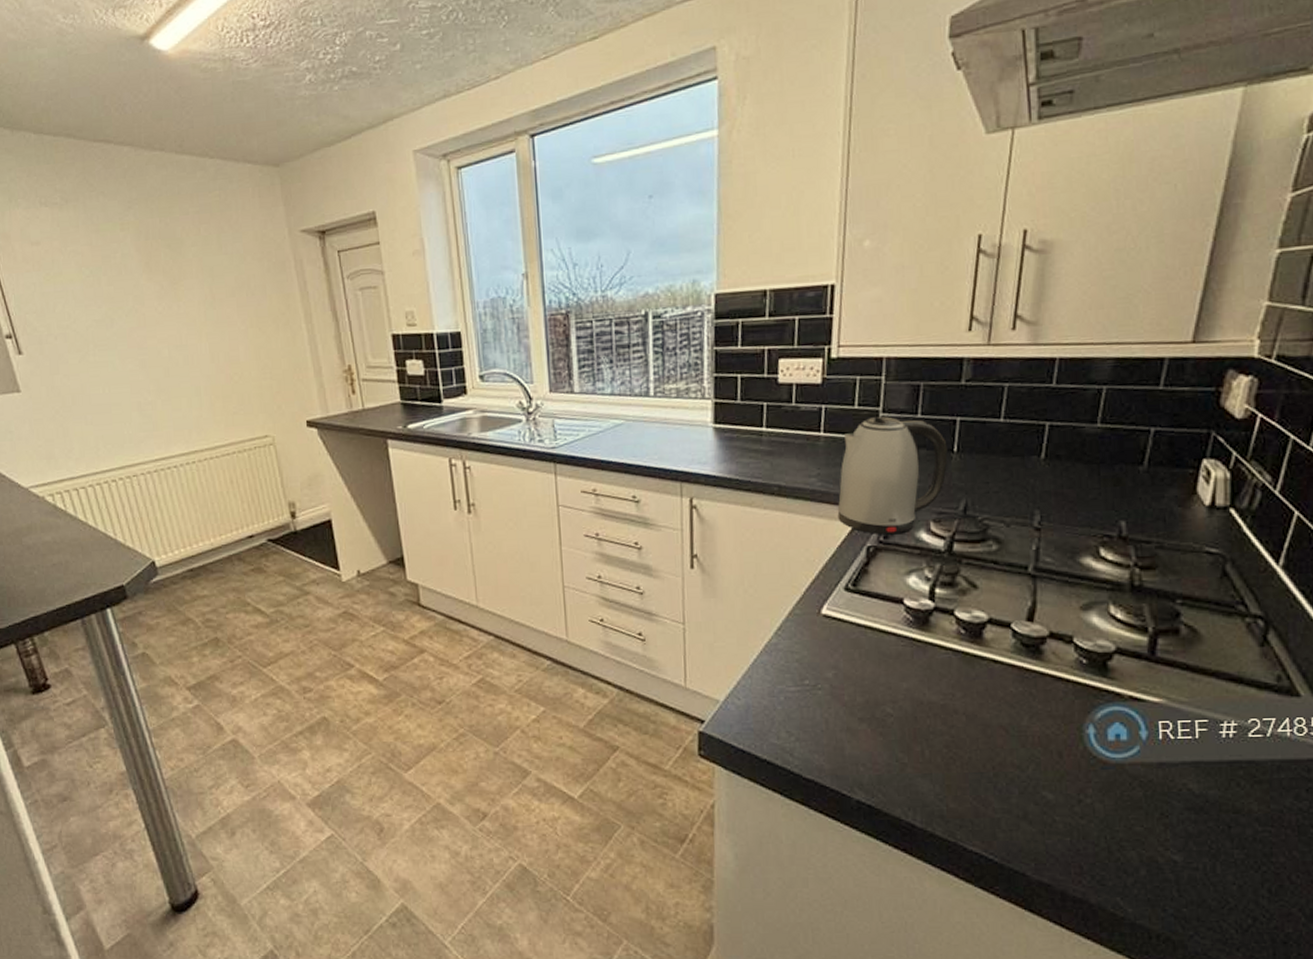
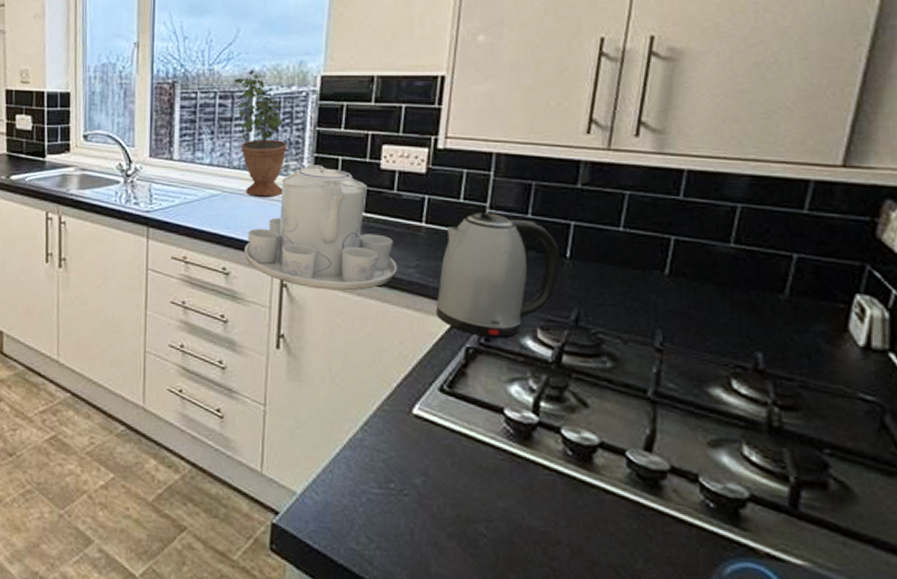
potted plant: none [628,292,687,424] -> present [234,69,287,198]
tea set: none [652,384,800,507] -> present [245,164,398,291]

